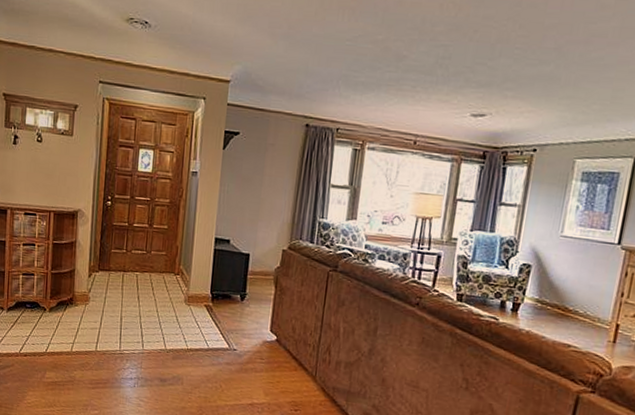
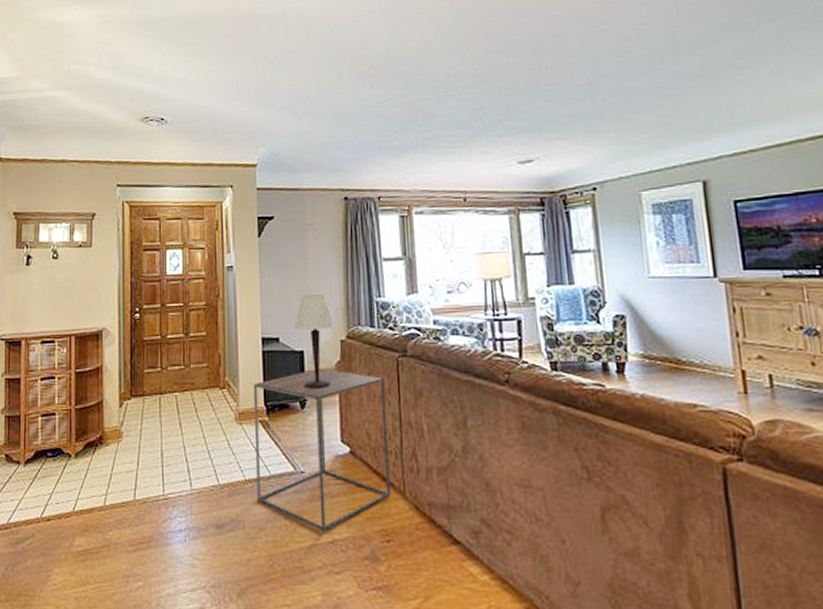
side table: none [196,270,315,396] -> present [253,369,391,531]
table lamp: none [244,207,281,287] -> present [294,294,336,388]

